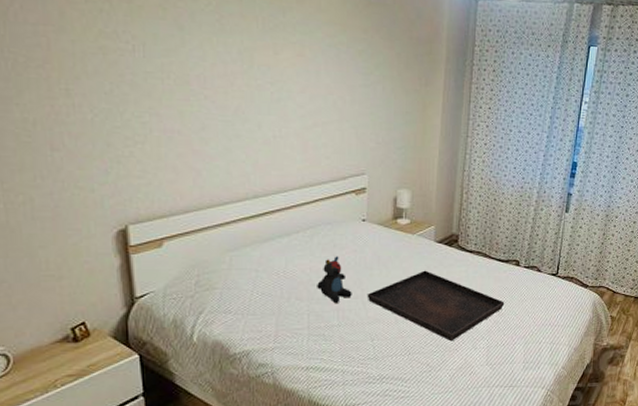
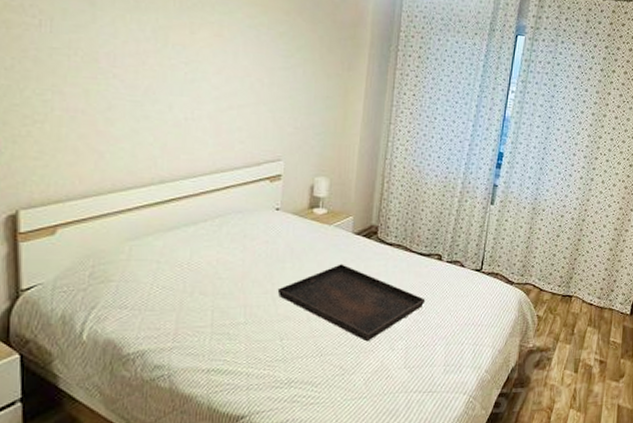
teddy bear: present [317,256,352,304] -> none [223,247,262,299]

